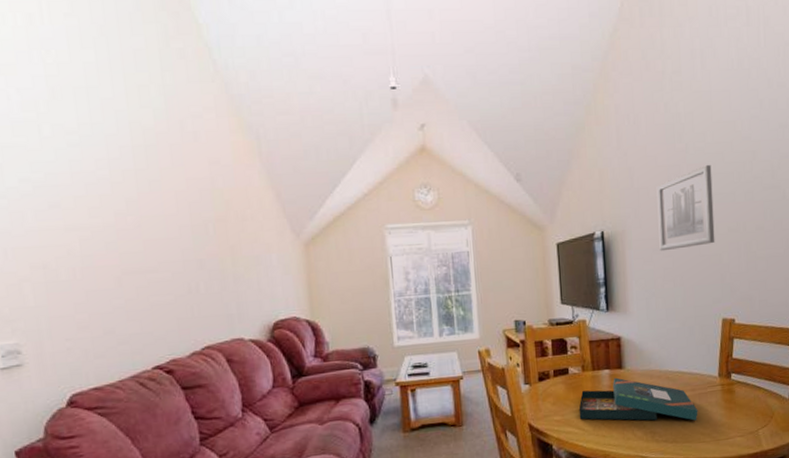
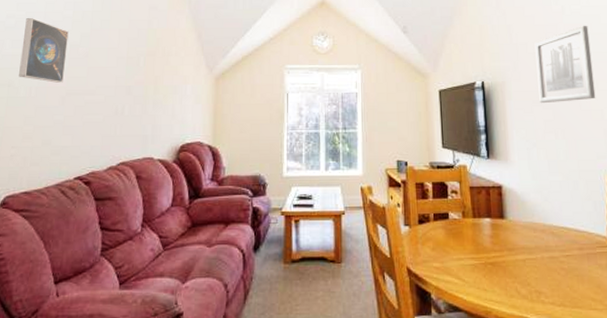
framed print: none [46,181,115,261] -> present [19,18,69,83]
board game: present [579,377,698,421] -> none [459,227,588,284]

